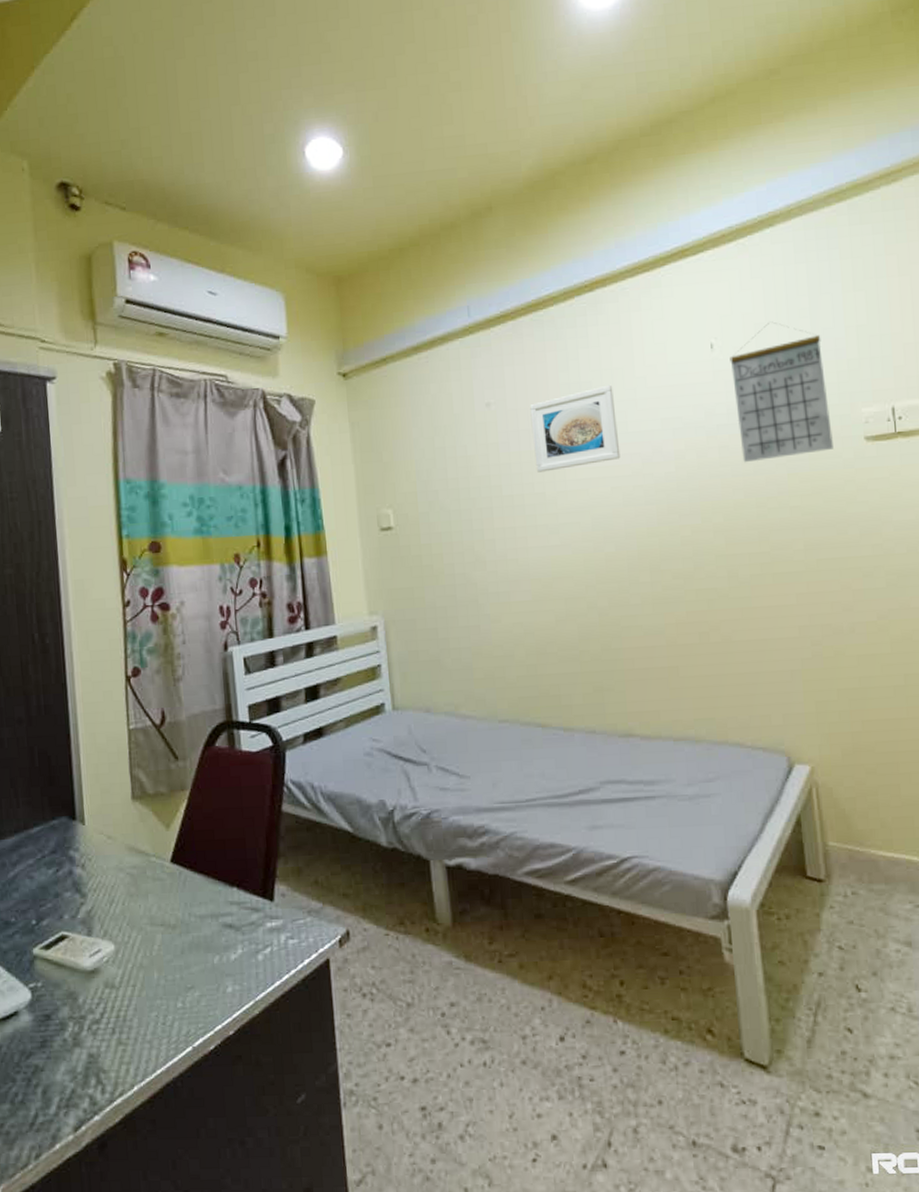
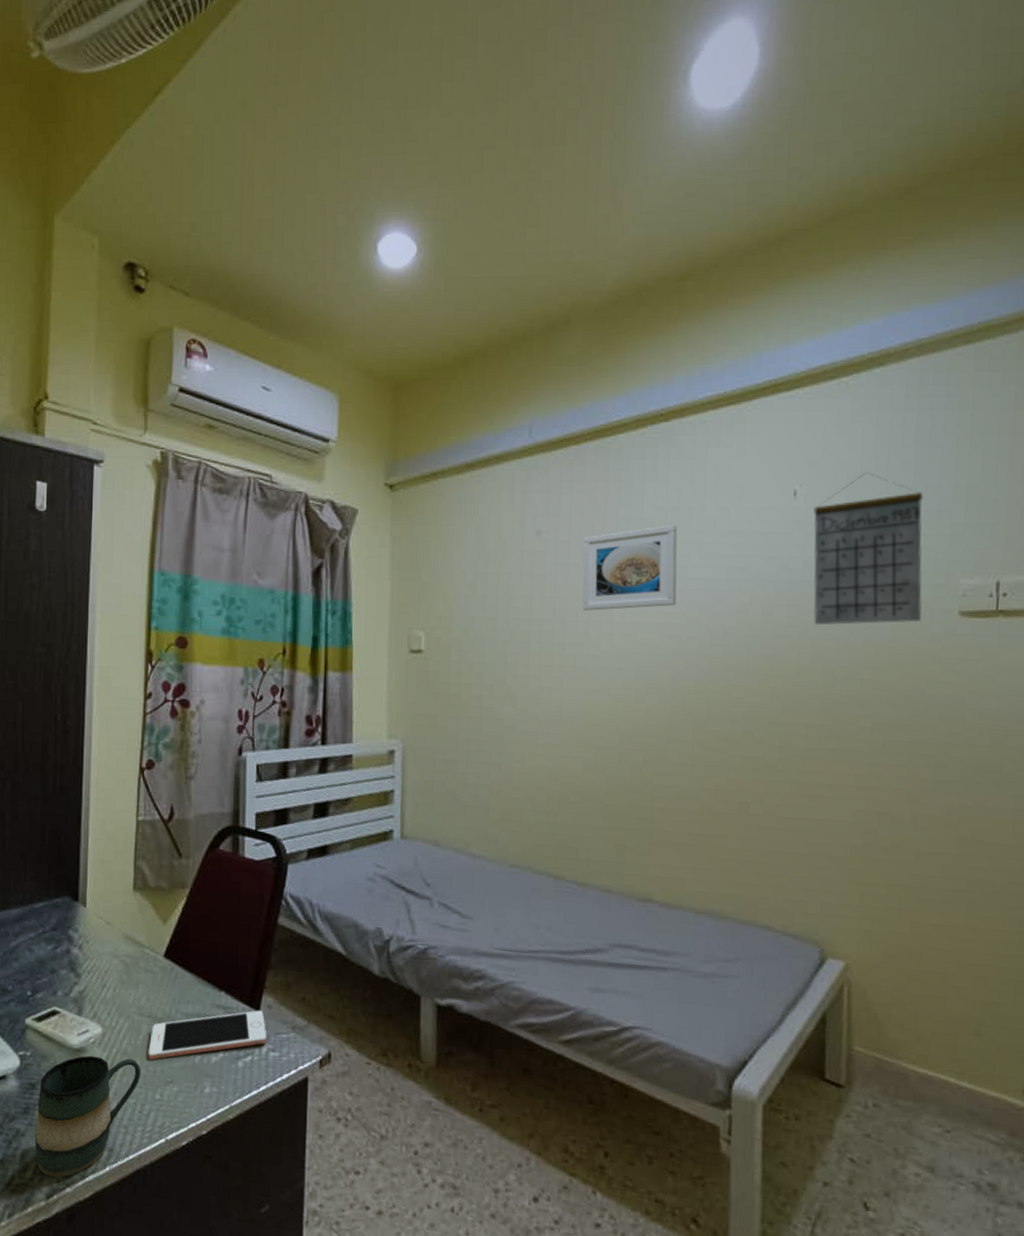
mug: none [54,971,160,1108] -> present [34,1055,141,1178]
cell phone: none [164,900,285,969] -> present [148,1010,267,1060]

